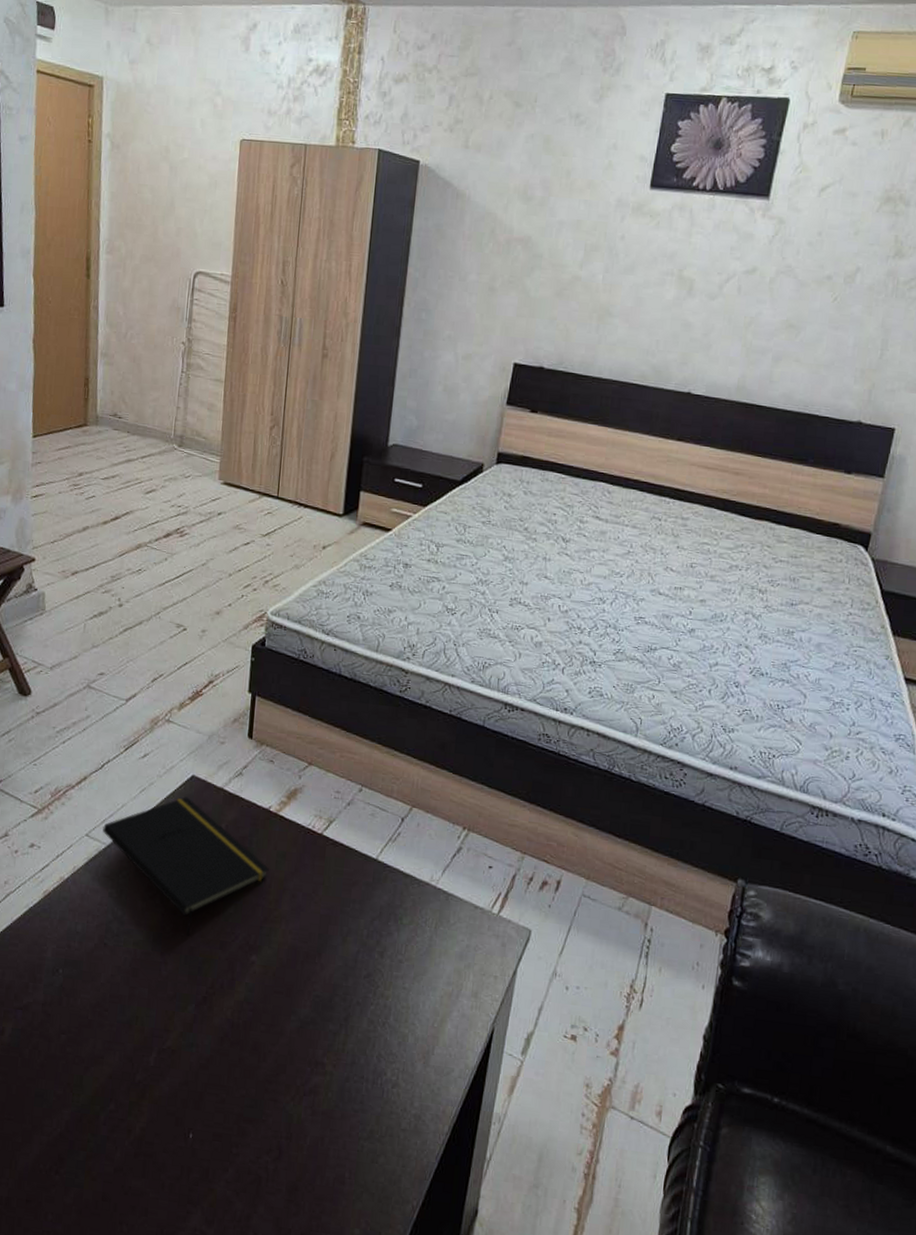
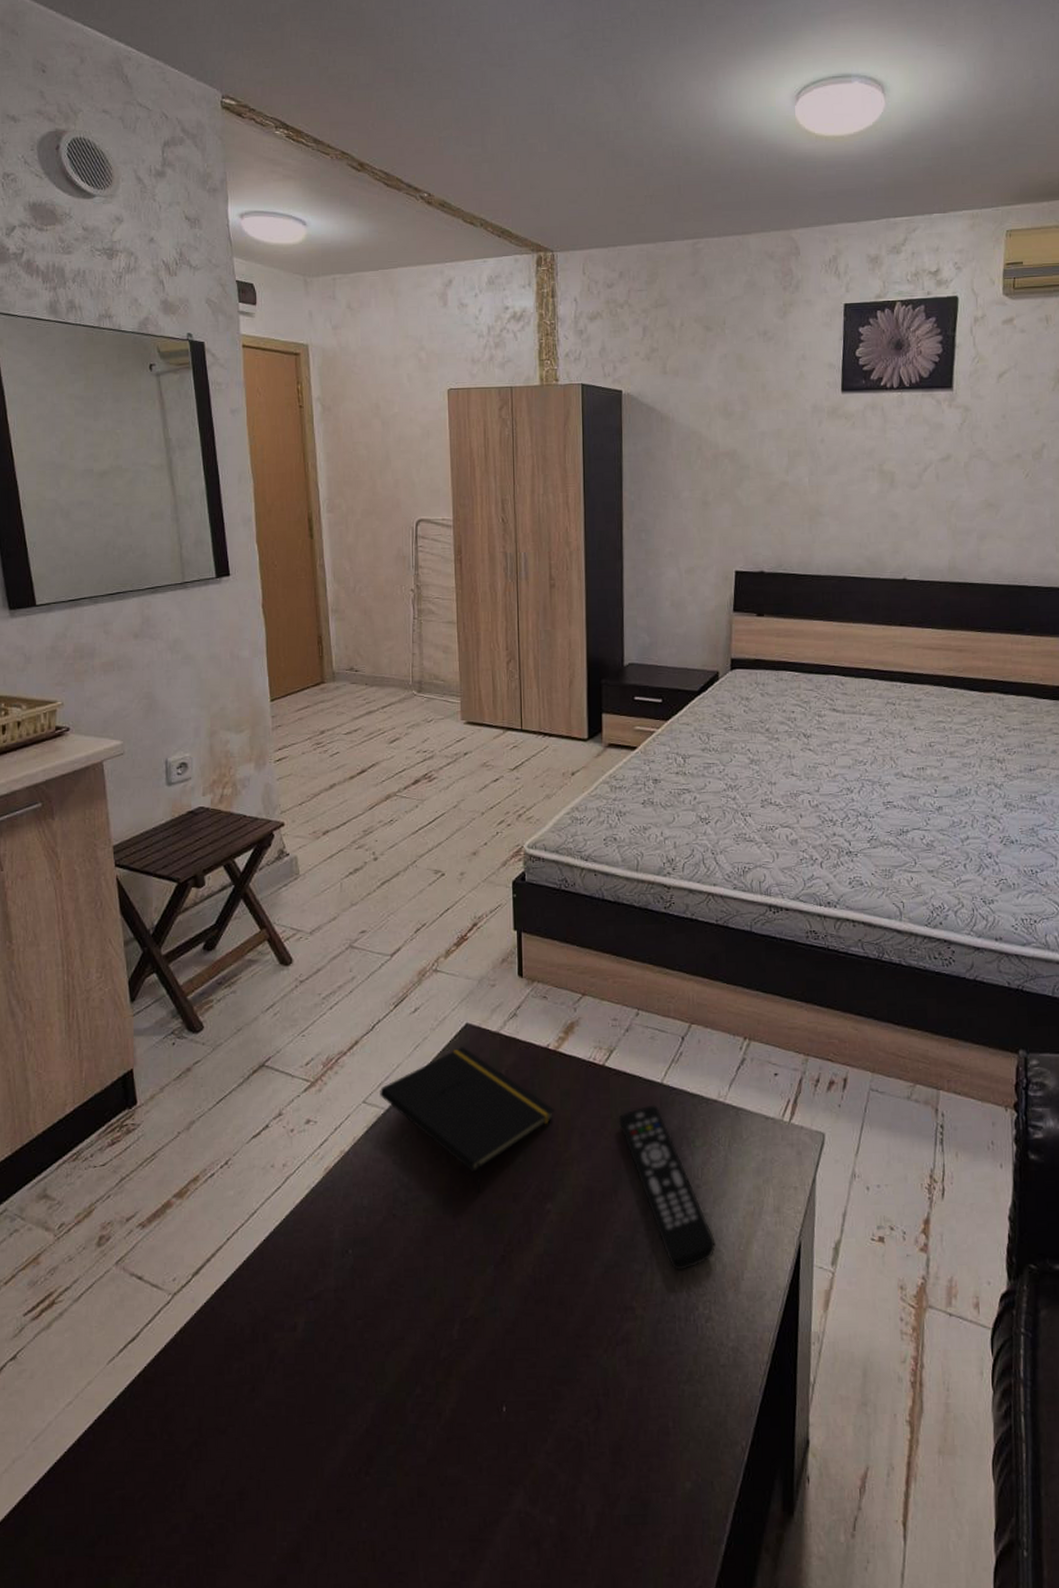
remote control: none [330,877,412,1037] -> present [618,1105,717,1271]

